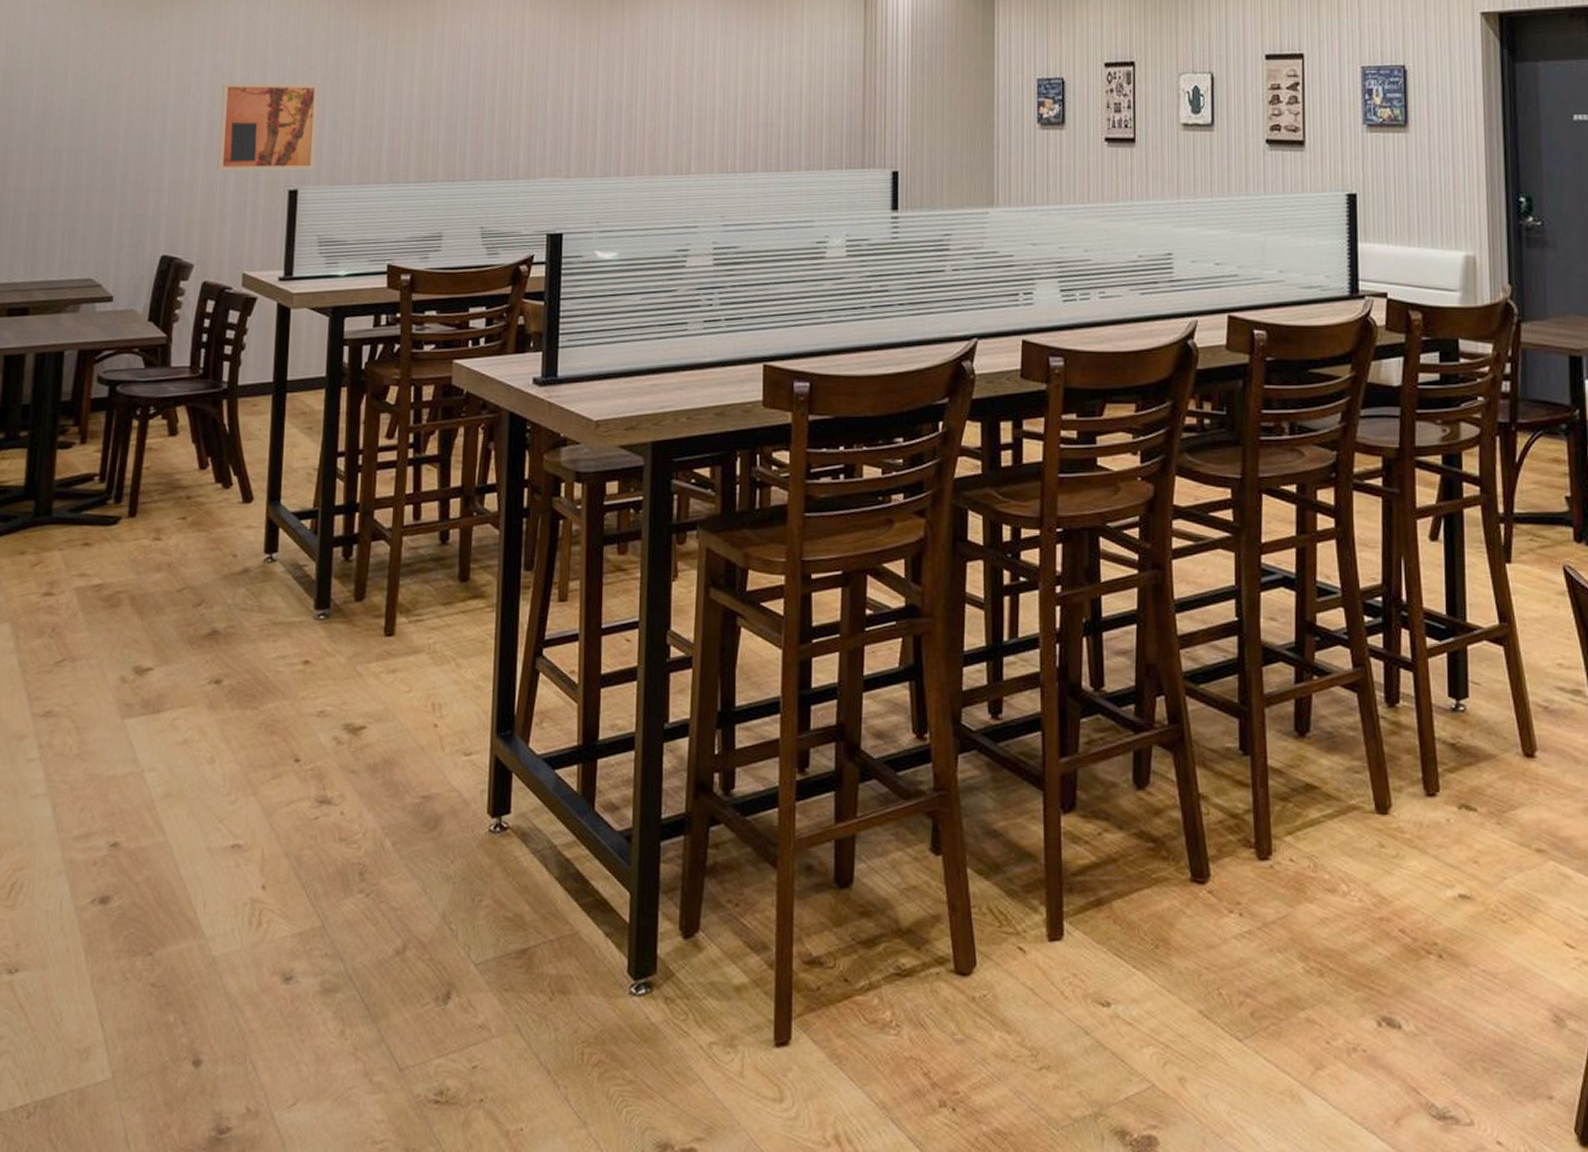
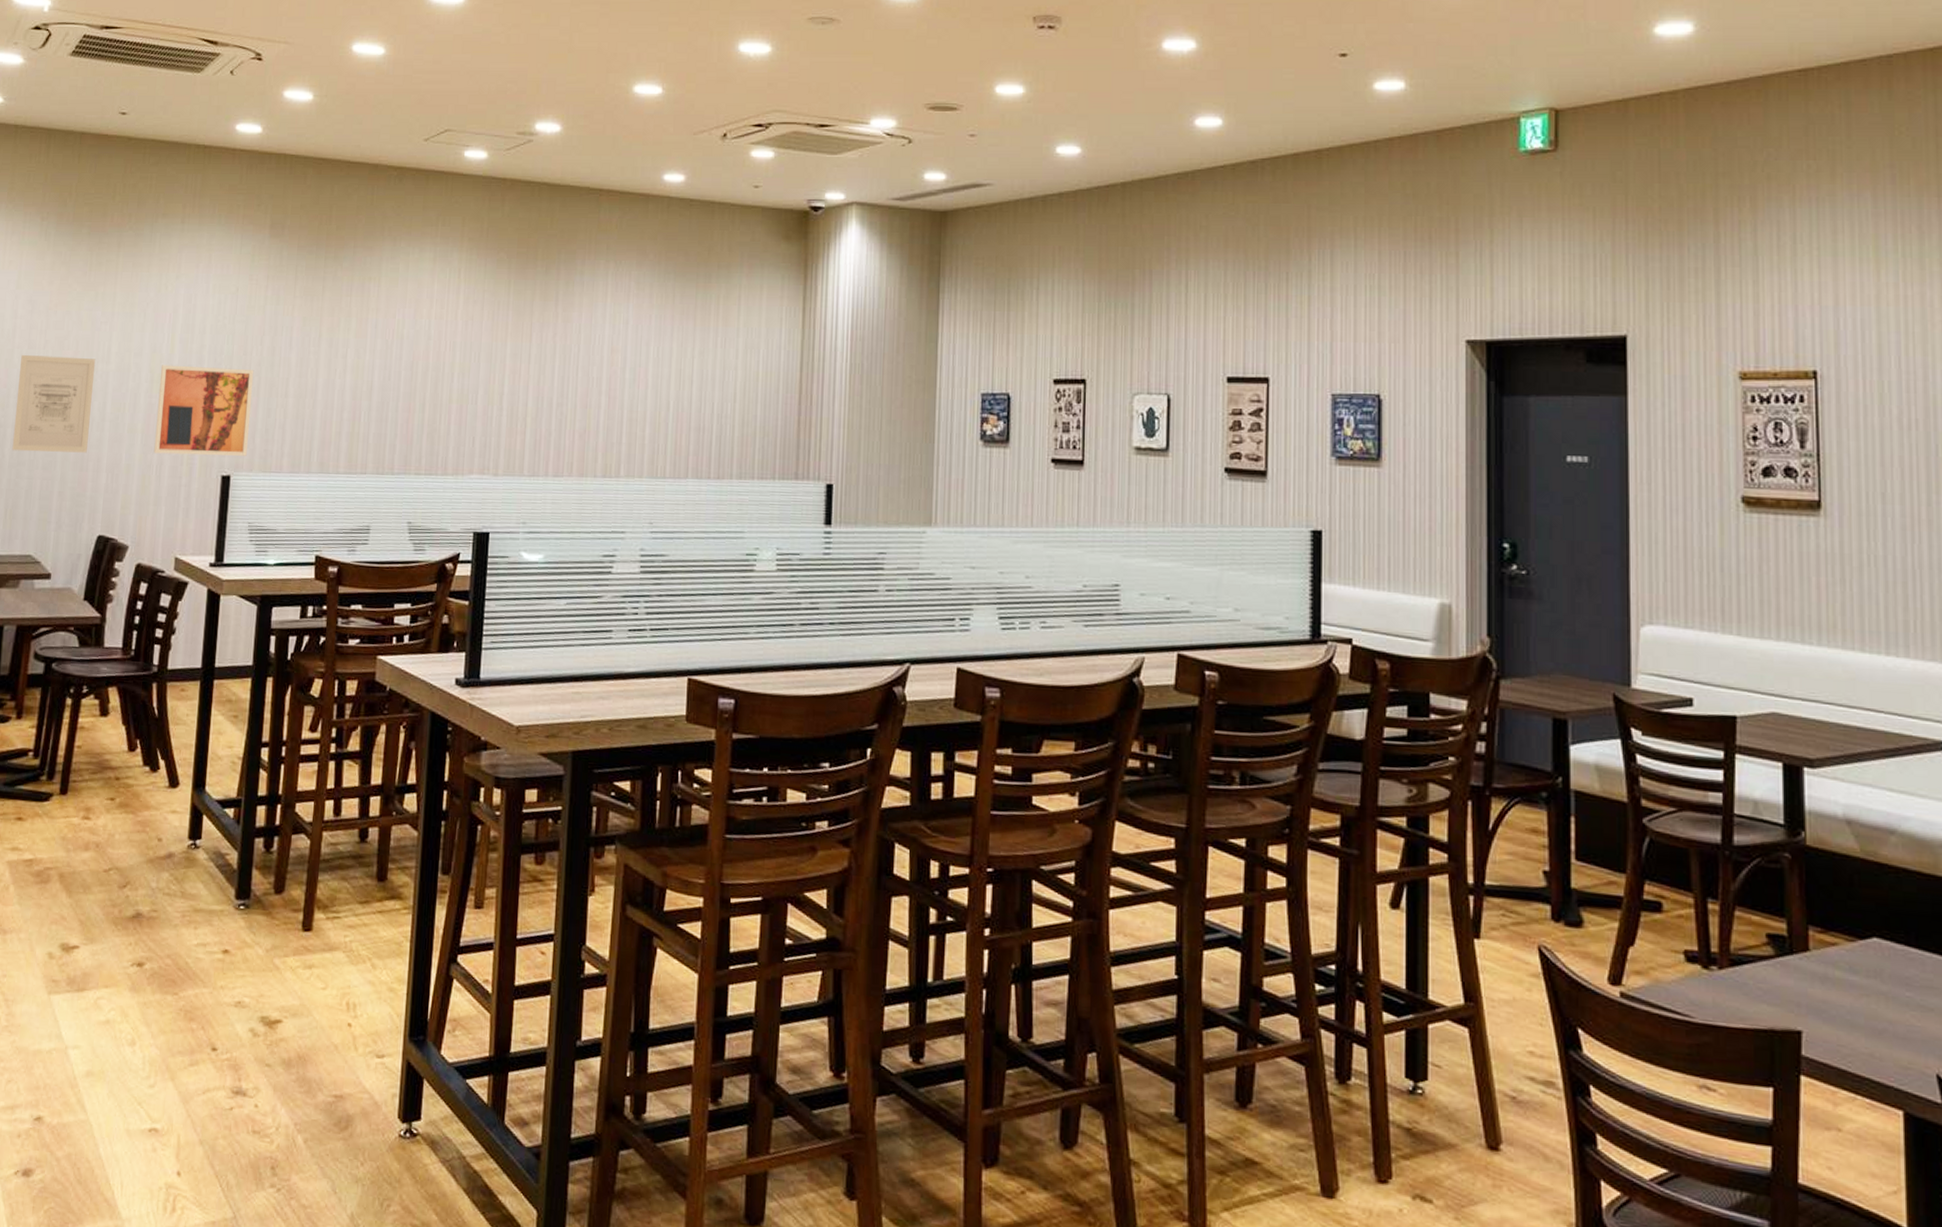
wall art: none [68,77,155,175] -> present [12,354,96,453]

